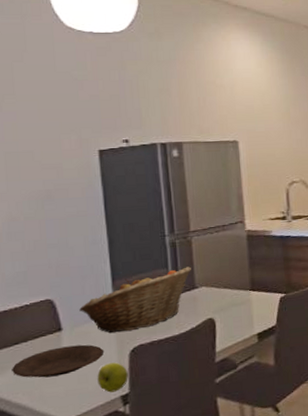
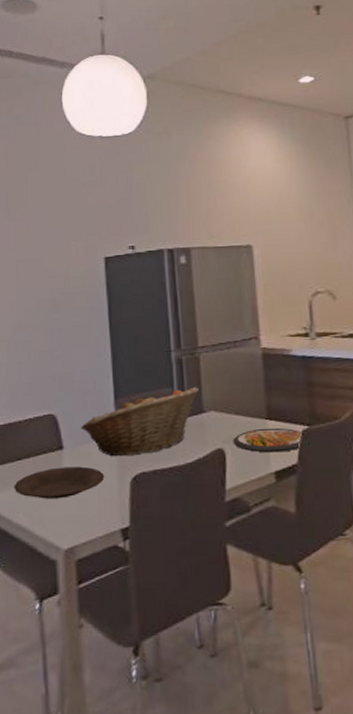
apple: present [97,362,128,393] -> none [97,490,129,524]
dish: none [221,297,281,319] -> present [233,427,303,453]

